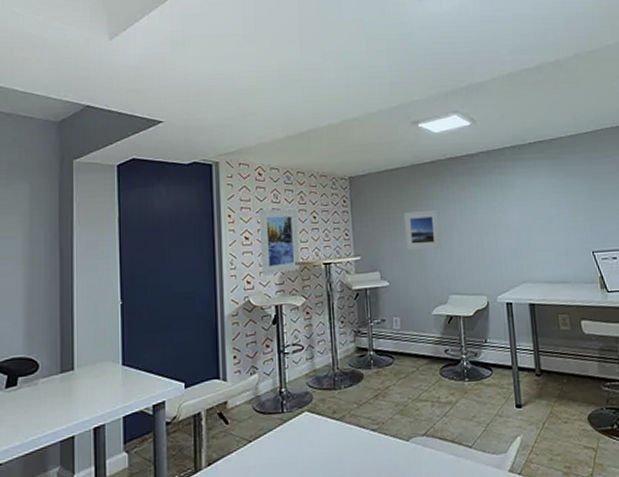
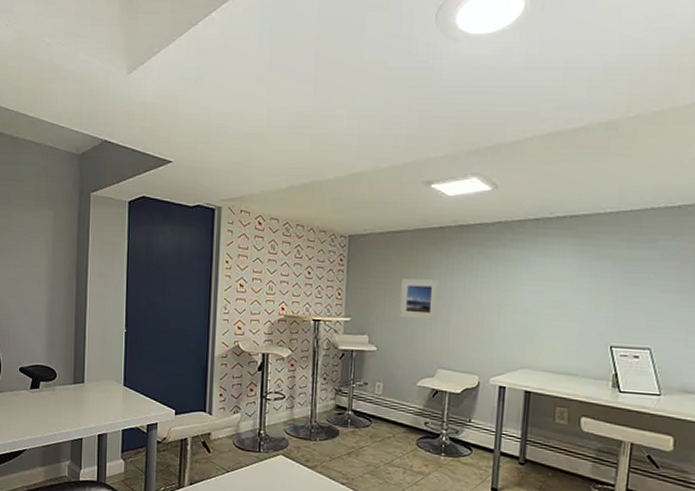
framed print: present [258,208,300,276] -> none [253,258,292,324]

